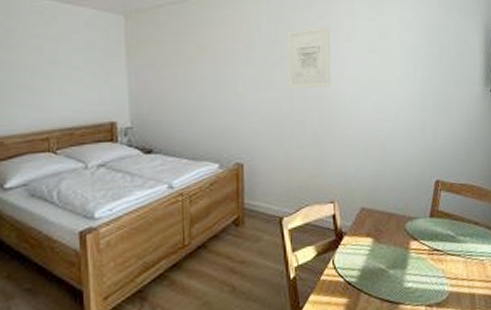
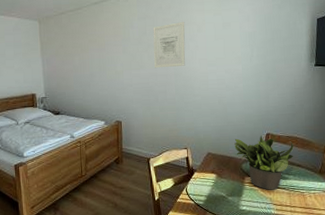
potted plant: none [395,183,470,259] -> present [234,135,294,190]

